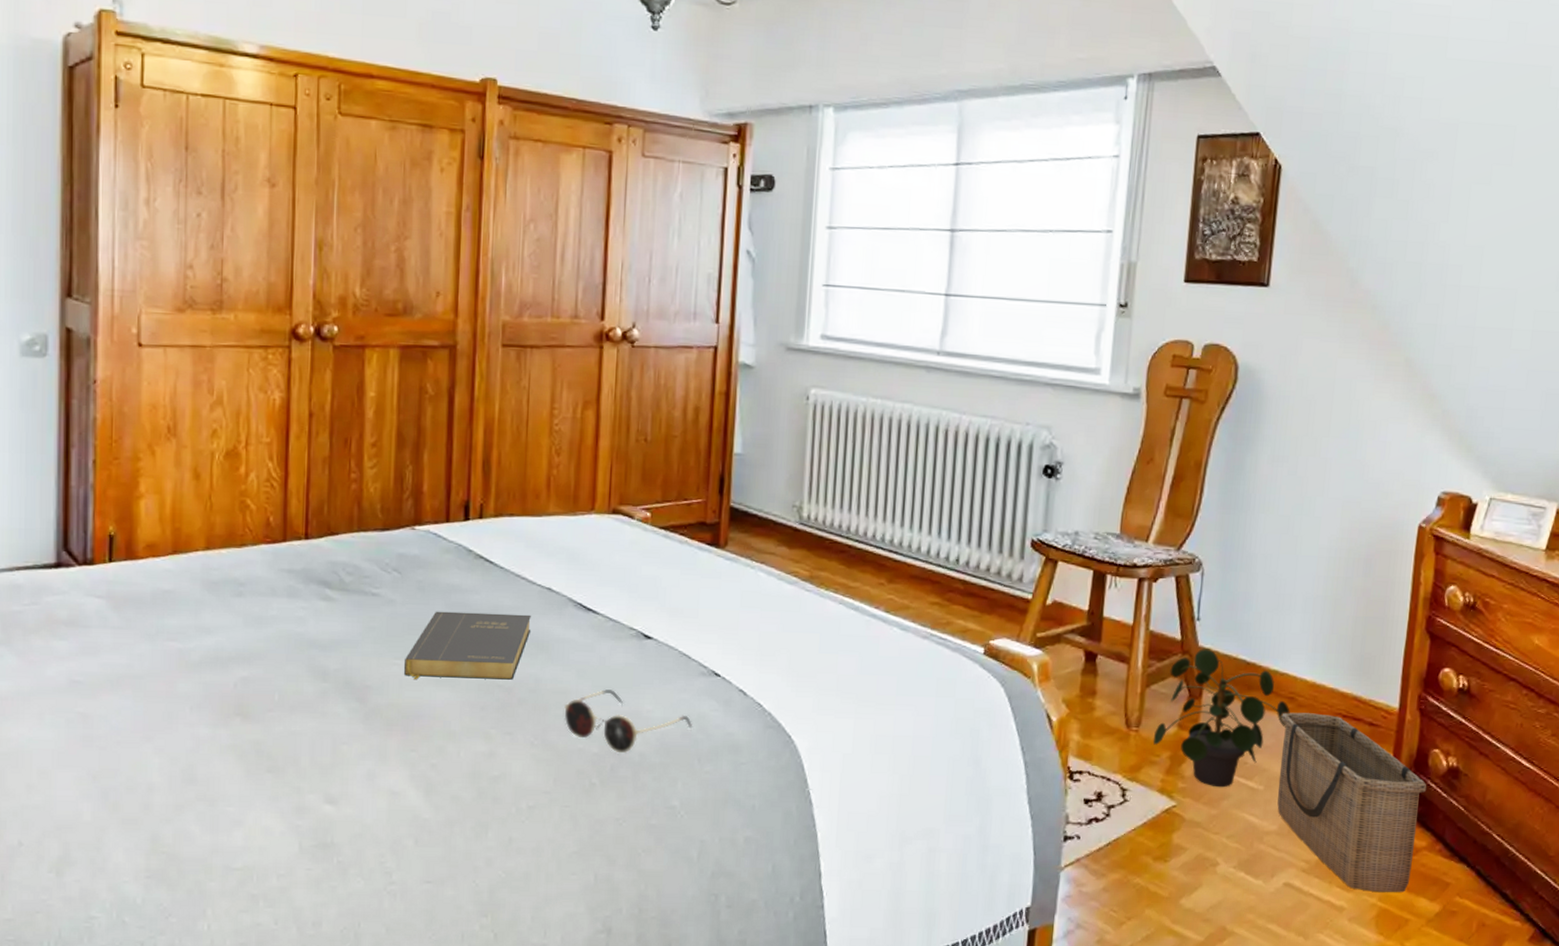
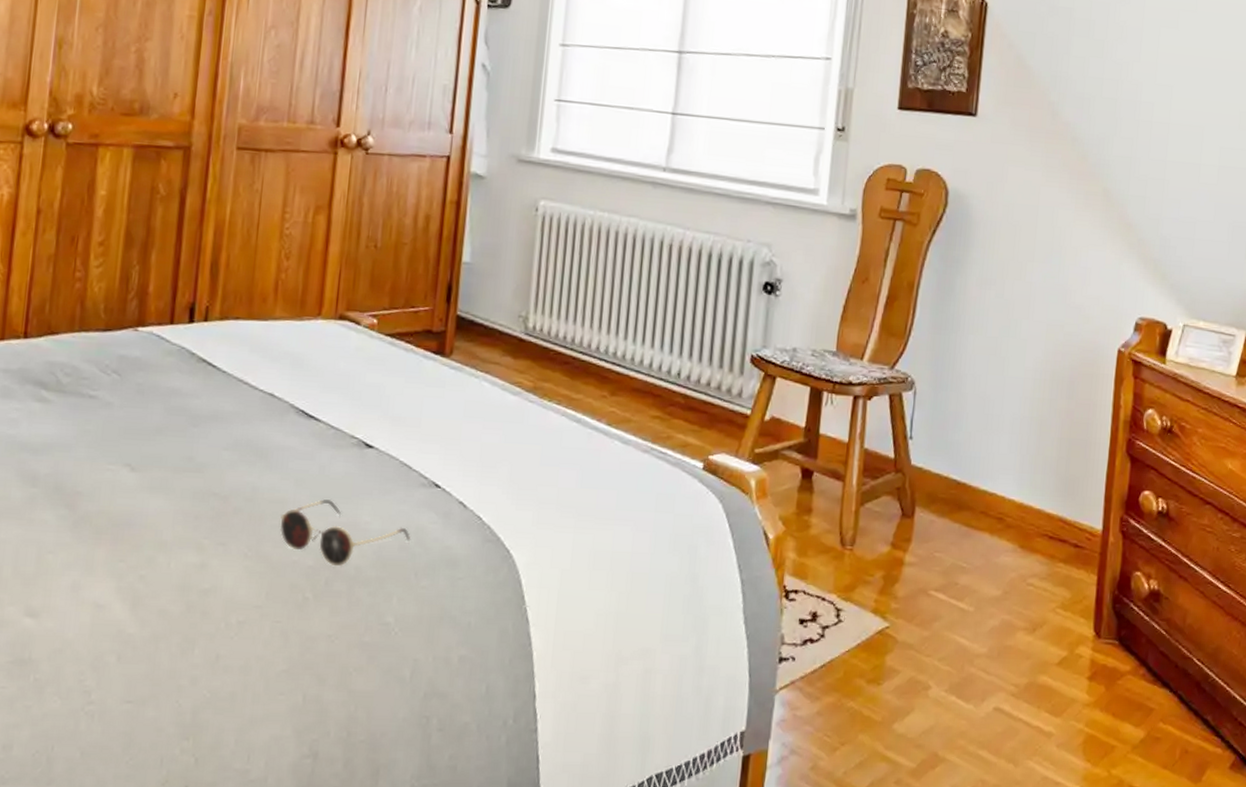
book: present [404,611,531,680] -> none [117,415,252,488]
potted plant: present [1153,649,1290,787] -> none [866,467,999,608]
basket: present [1277,712,1427,893] -> none [987,533,1130,718]

